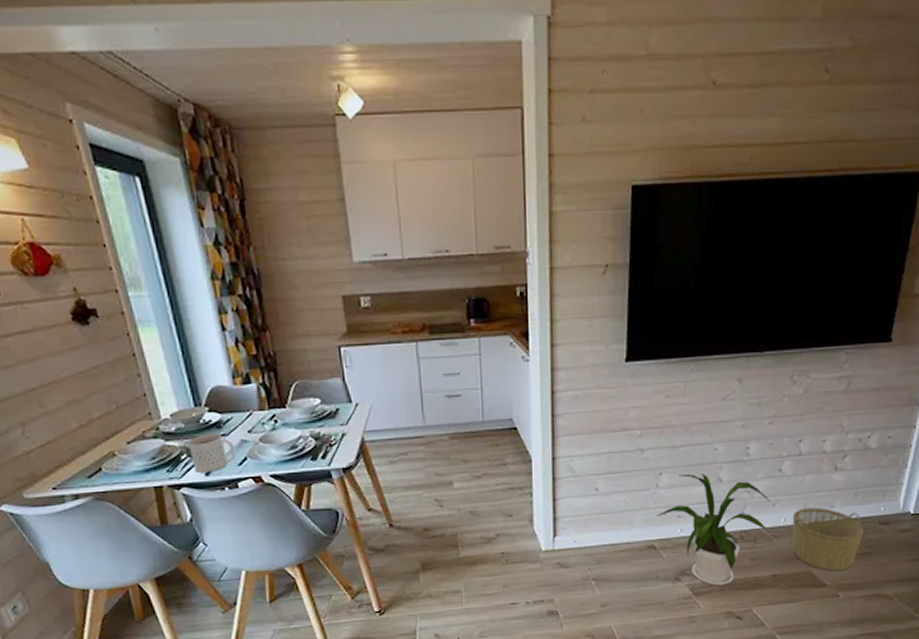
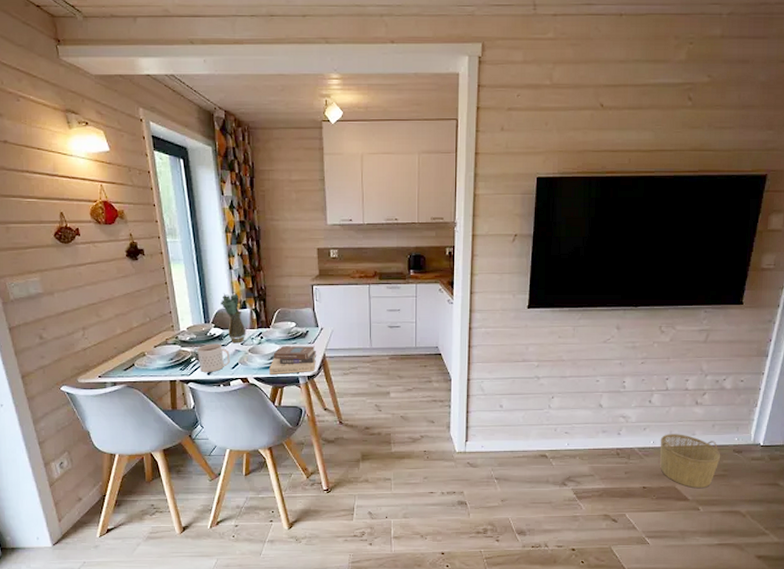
vase: none [213,363,254,432] -> present [220,293,246,344]
books: none [290,428,353,470] -> present [269,346,317,374]
house plant: present [657,473,770,587] -> none [549,399,642,493]

